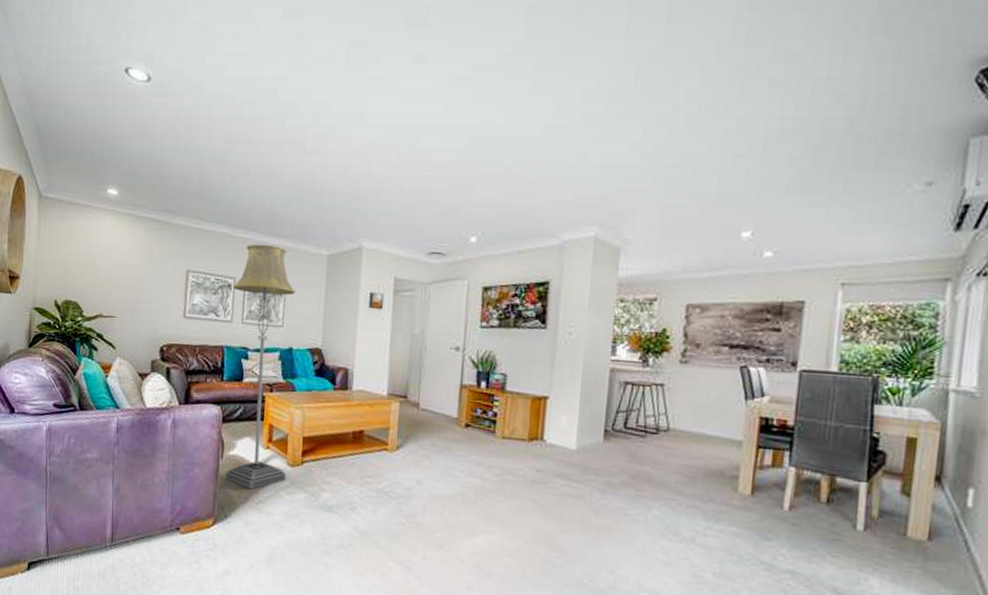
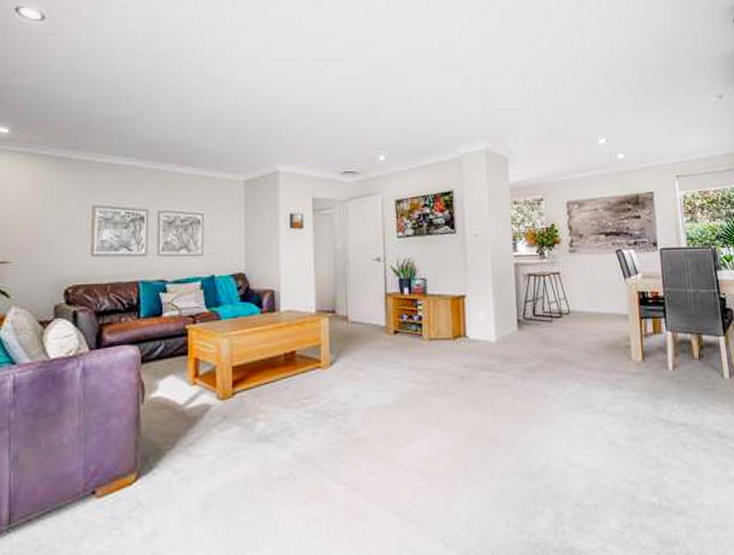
floor lamp: present [225,244,295,490] -> none [146,174,217,433]

